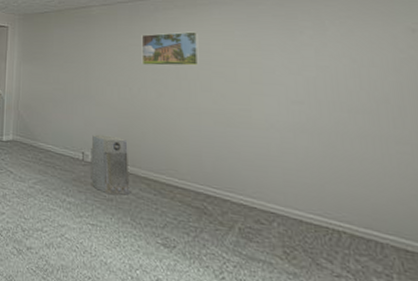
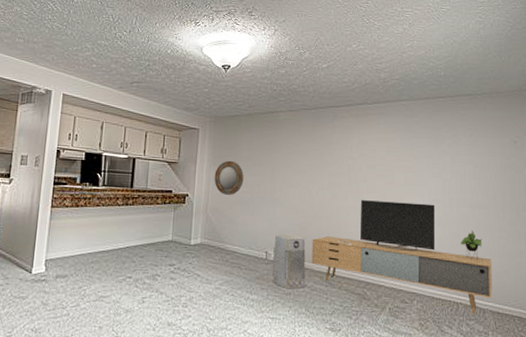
home mirror: none [25,57,56,92] -> present [214,160,244,195]
media console: none [135,100,394,249] -> present [311,200,492,314]
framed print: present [141,31,199,66] -> none [320,138,367,170]

